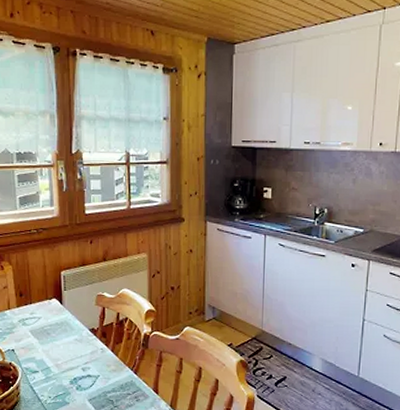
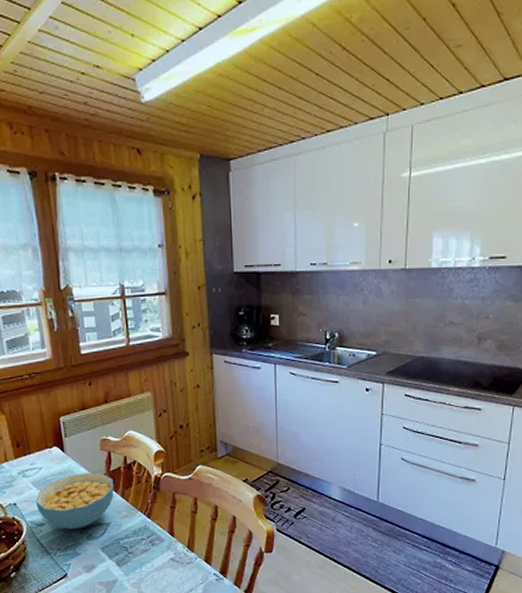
cereal bowl: none [32,326,105,379] -> present [36,473,114,529]

